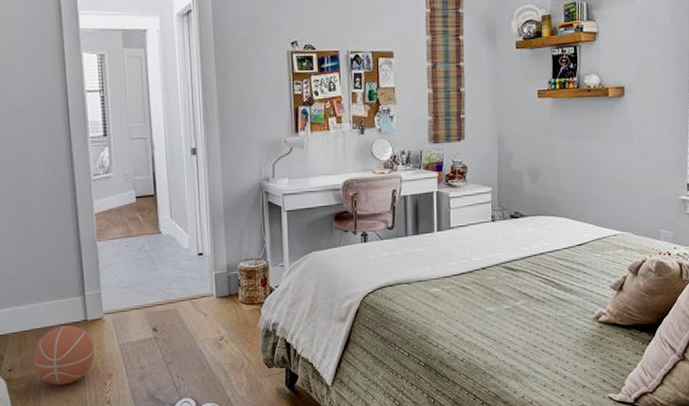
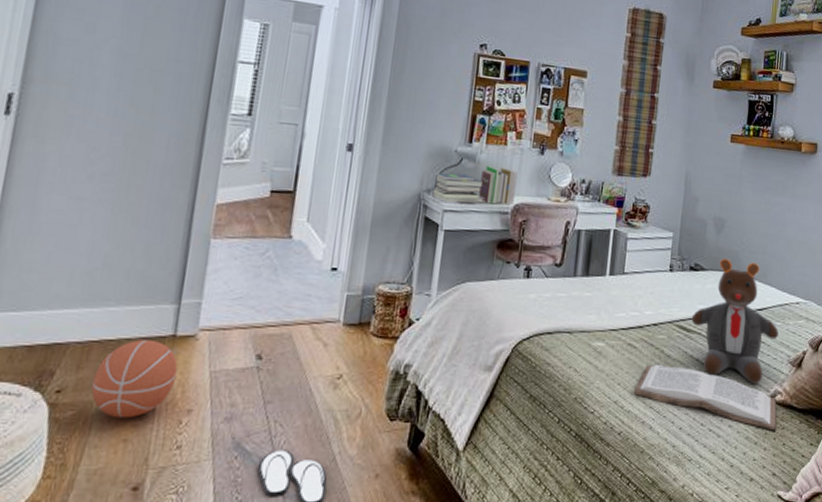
books: none [271,161,316,188] -> present [432,172,483,204]
books: none [311,150,344,184] -> present [479,166,518,206]
book: none [471,301,603,348] -> present [634,364,777,434]
teddy bear: none [516,204,600,309] -> present [691,259,779,384]

